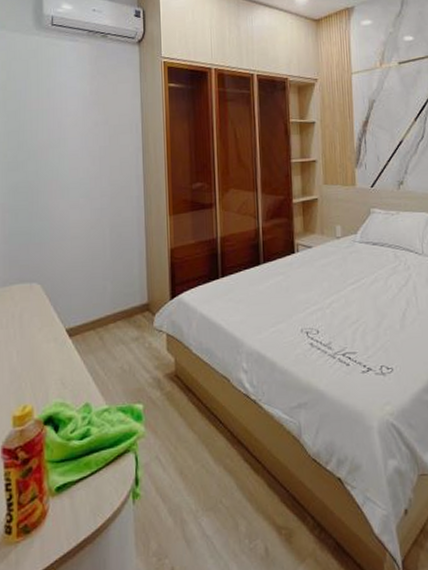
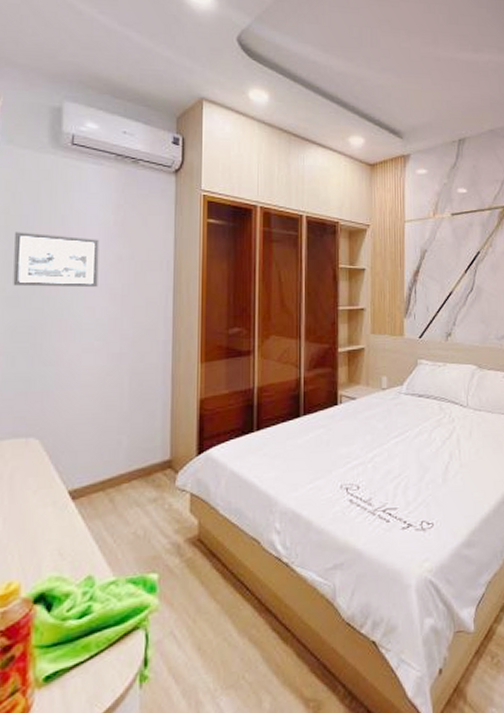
picture frame: none [12,105,80,153] -> present [13,232,100,288]

